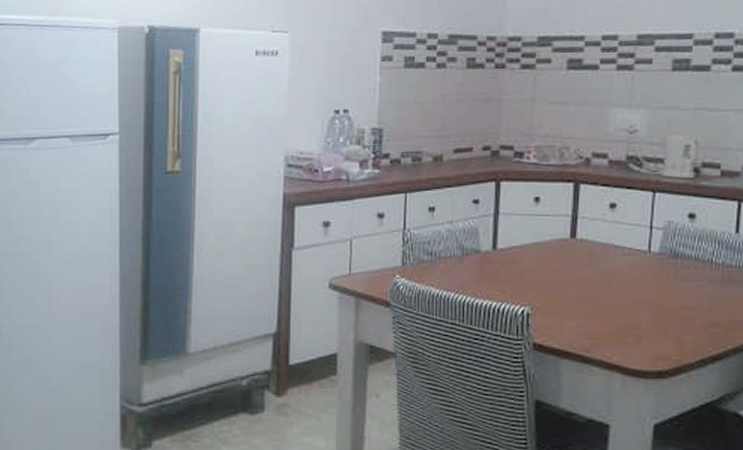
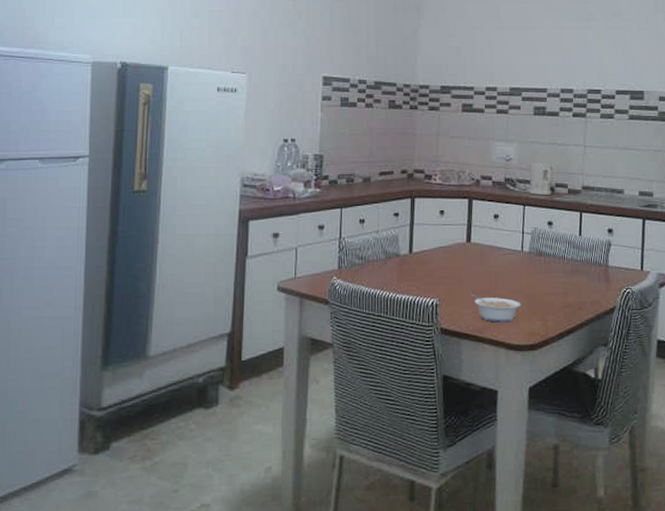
legume: none [575,301,646,341] -> present [470,292,521,323]

